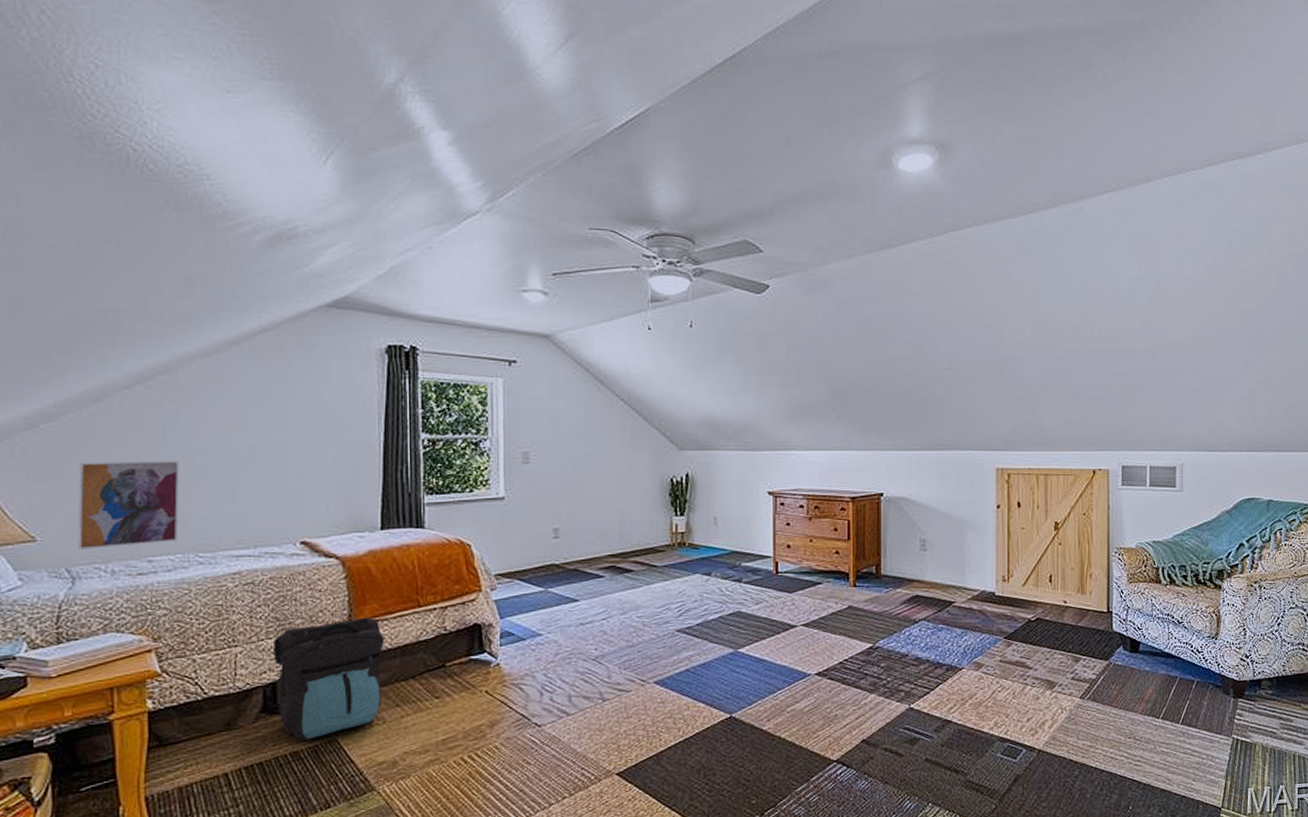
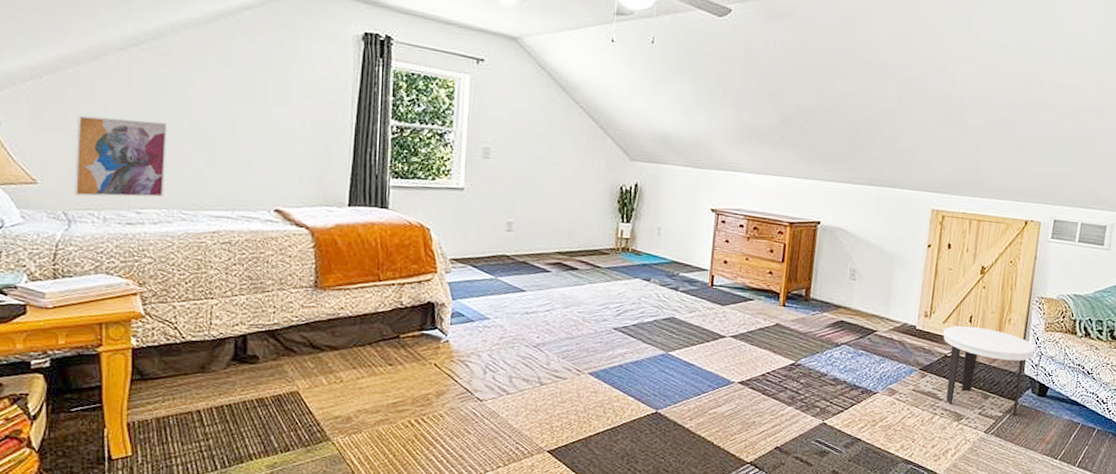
backpack: present [274,618,384,742] -> none [246,285,346,391]
side table: none [1023,586,1121,678] -> present [942,325,1036,417]

